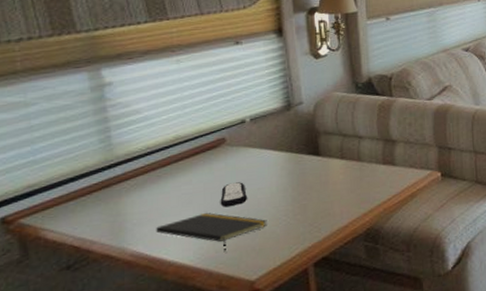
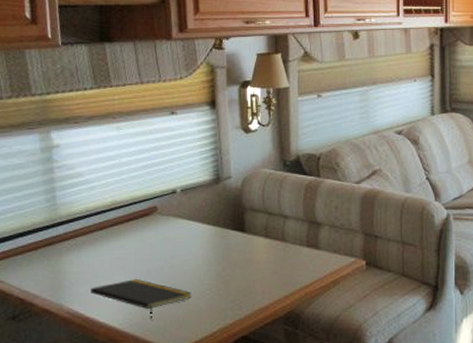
remote control: present [220,182,247,207] -> none [149,252,174,276]

